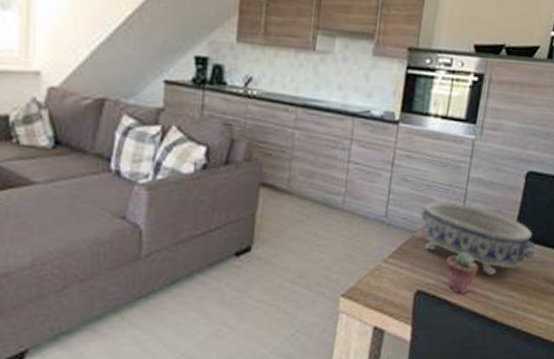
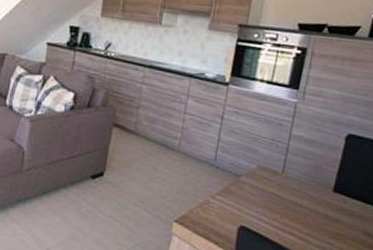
decorative bowl: present [421,201,536,275] -> none [246,152,356,222]
potted succulent: present [446,252,479,294] -> none [267,198,299,235]

